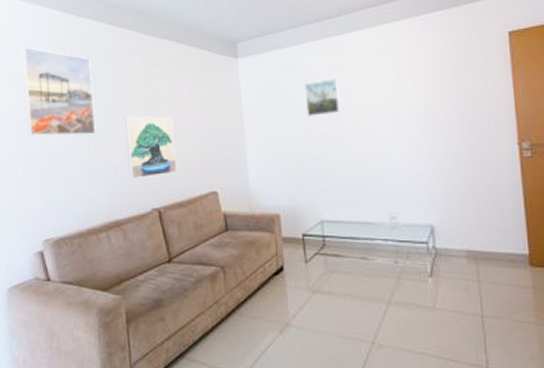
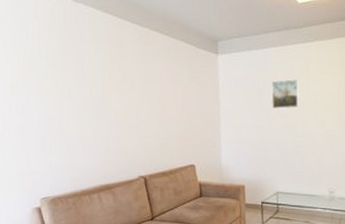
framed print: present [21,47,96,136] -> none [19,25,90,110]
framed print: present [124,115,177,179] -> none [116,95,162,151]

